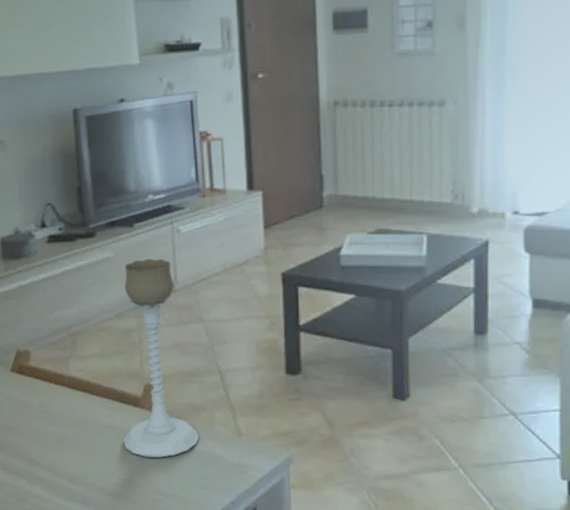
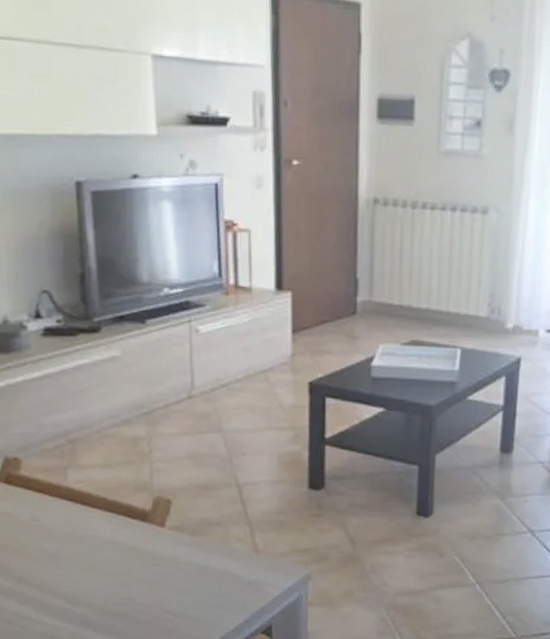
candle holder: present [123,258,200,458] -> none [129,359,214,575]

